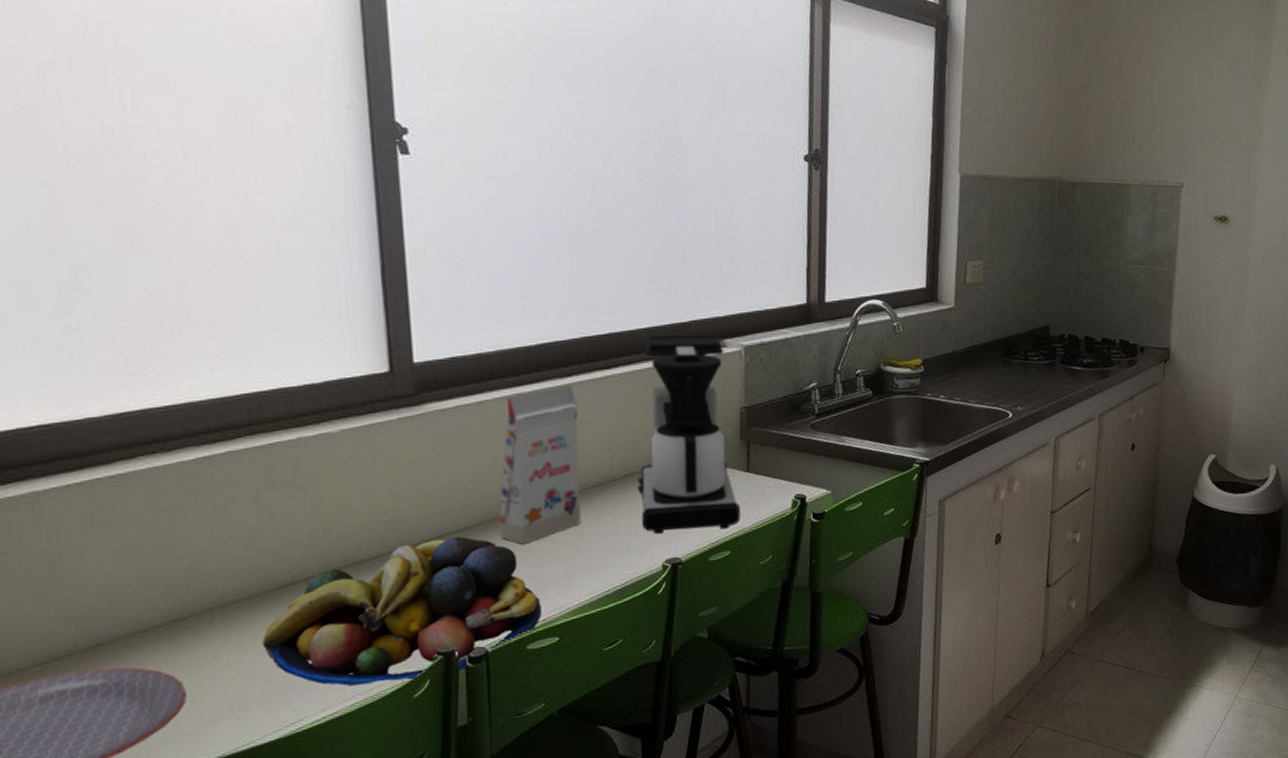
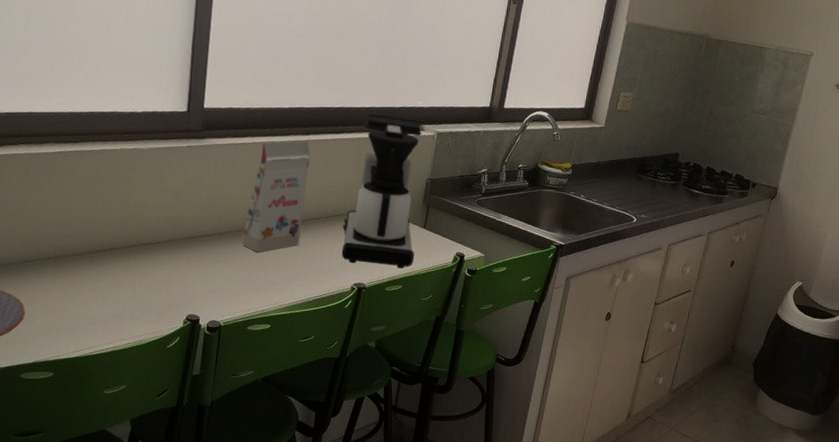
fruit bowl: present [262,537,542,687] -> none [76,237,262,334]

